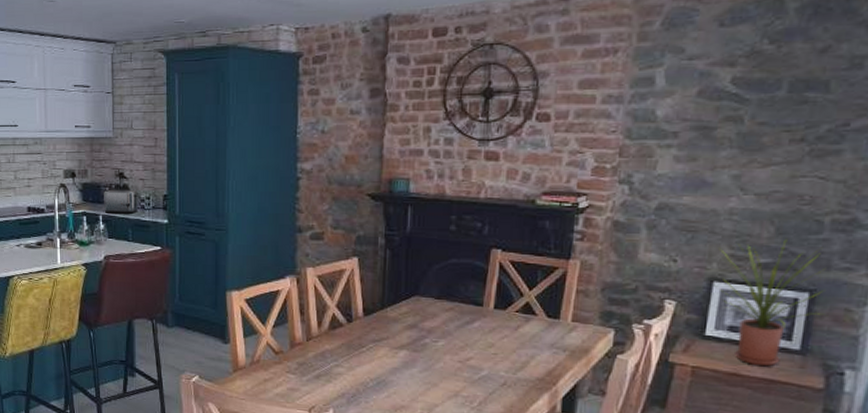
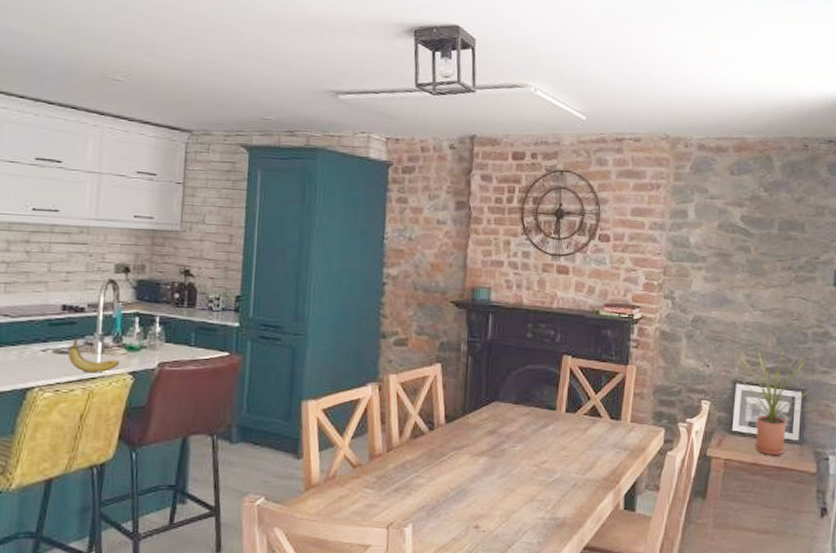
fruit: none [35,234,74,265] -> present [68,338,119,373]
toaster: present [104,189,139,214] -> none [162,287,207,315]

